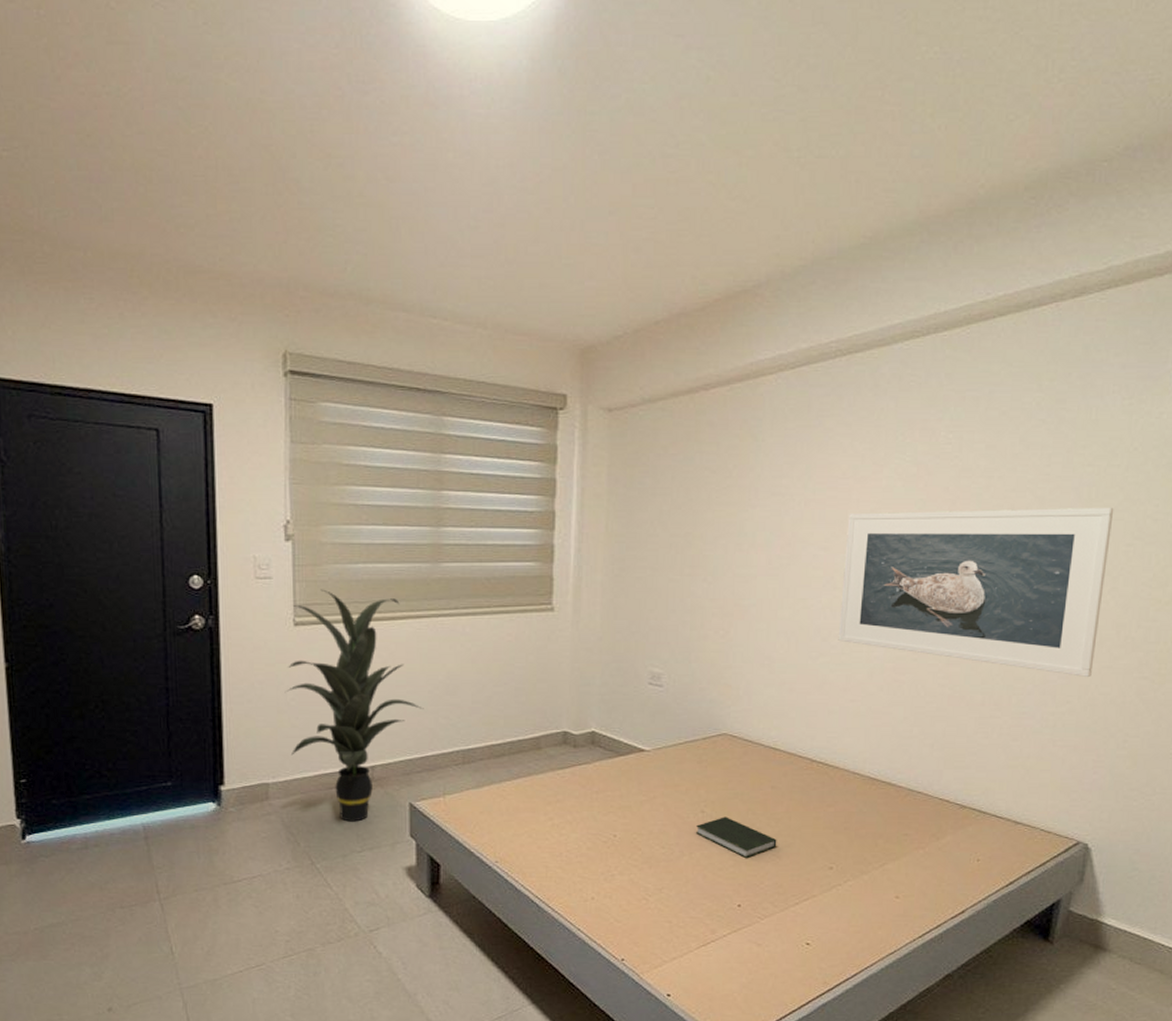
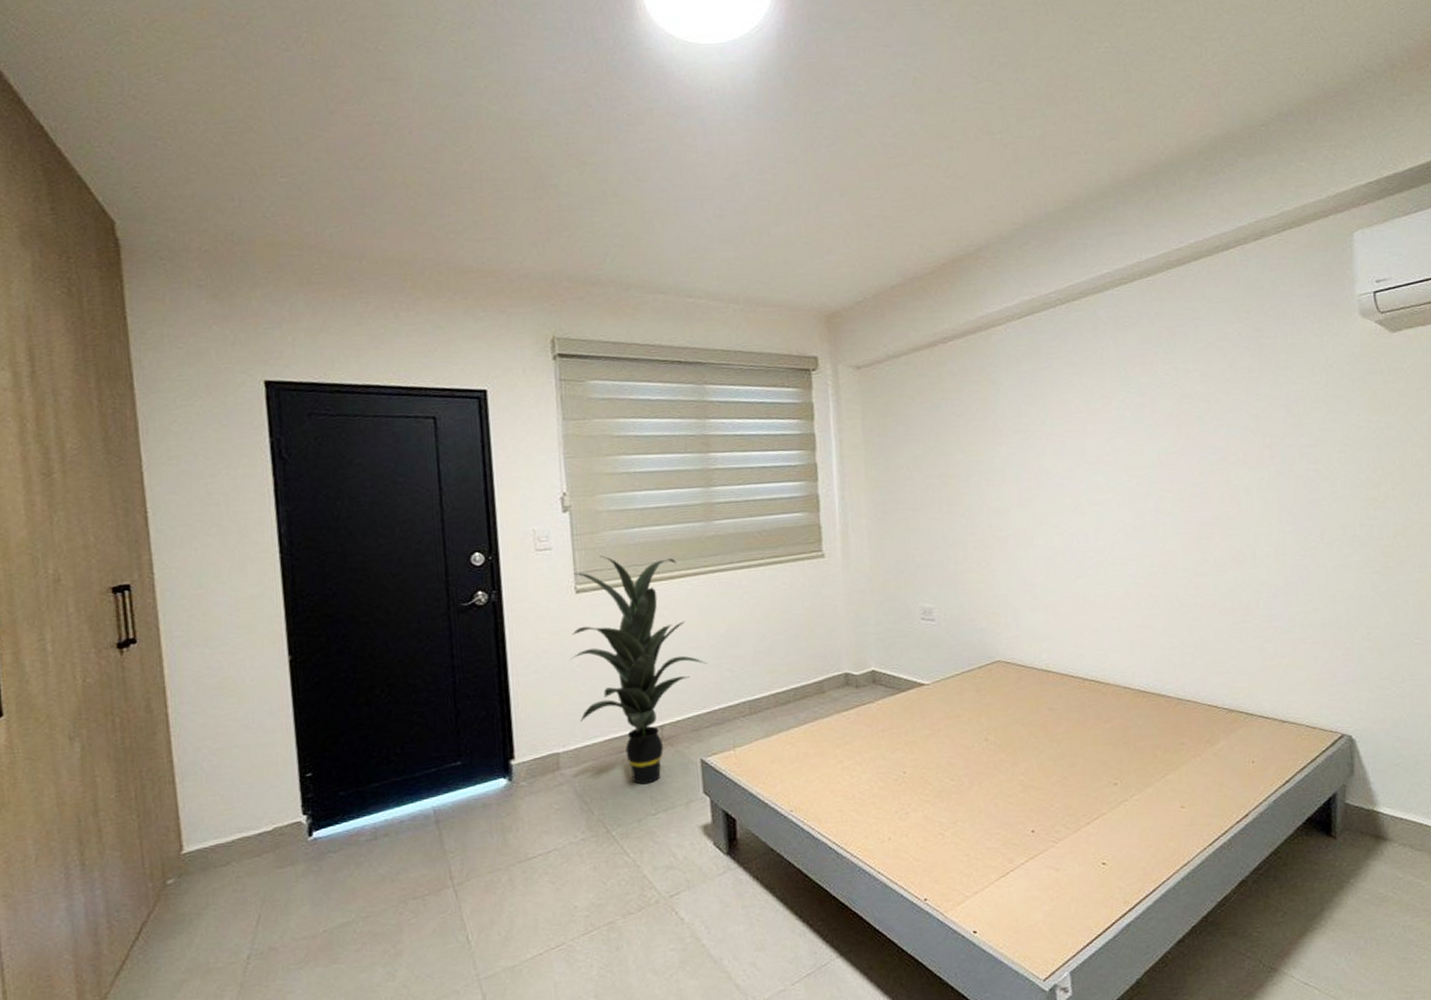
book: present [696,817,777,859] -> none [982,742,1062,783]
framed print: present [838,507,1114,677] -> none [1086,419,1328,576]

